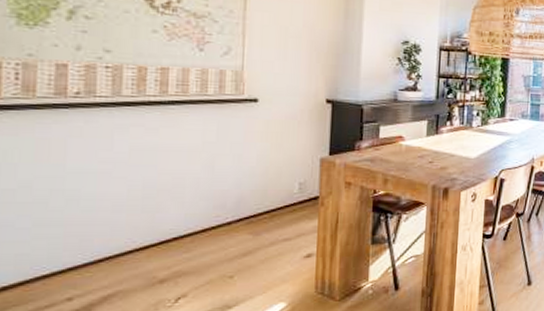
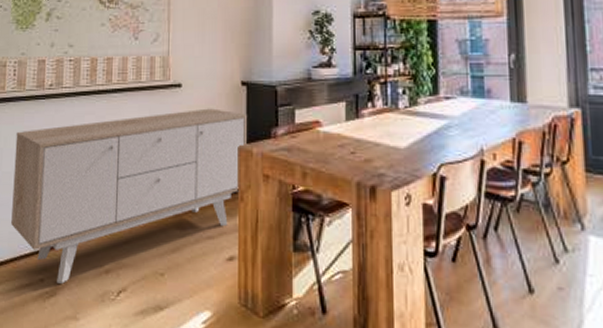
sideboard: none [19,123,331,300] -> present [11,108,247,284]

